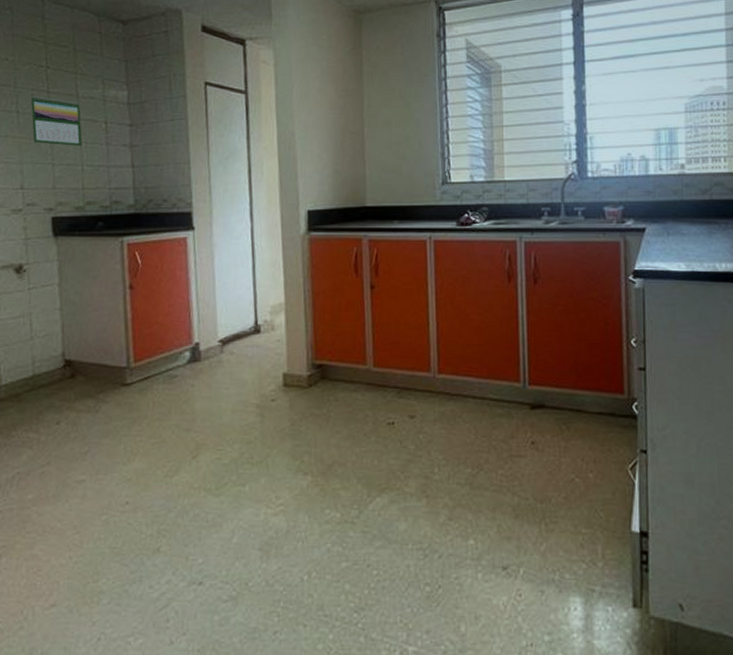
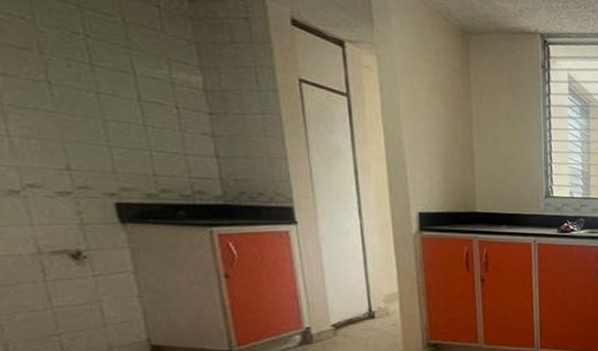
calendar: present [30,95,83,147] -> none [66,65,148,131]

